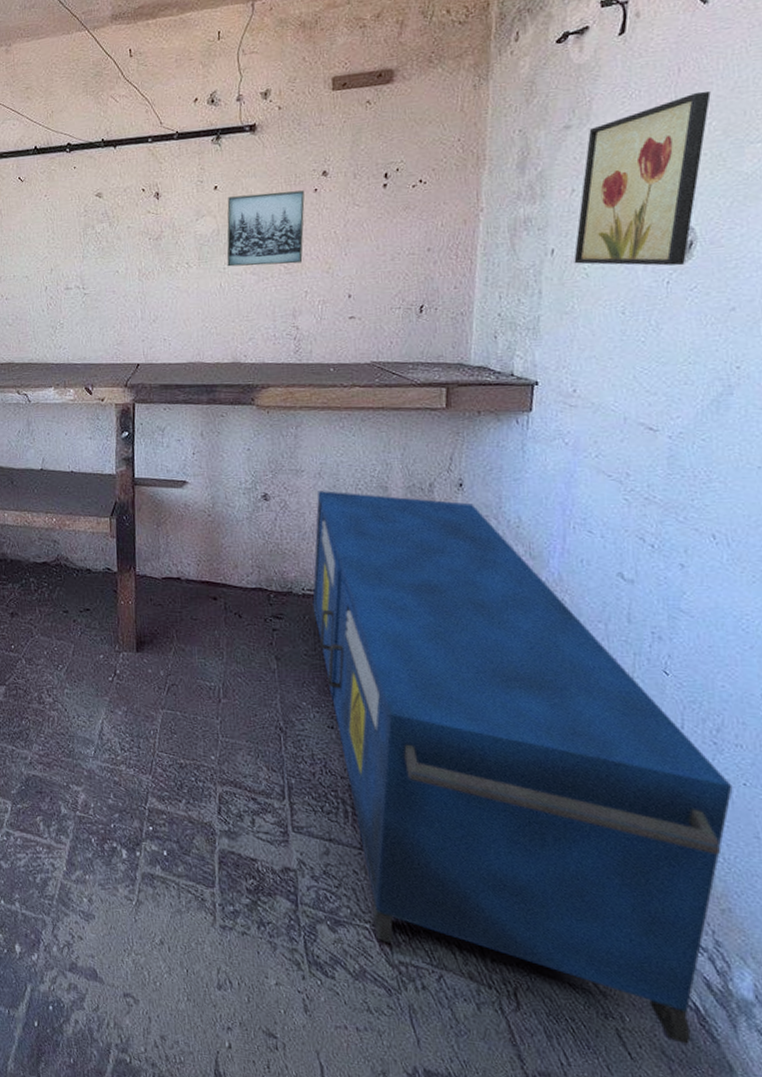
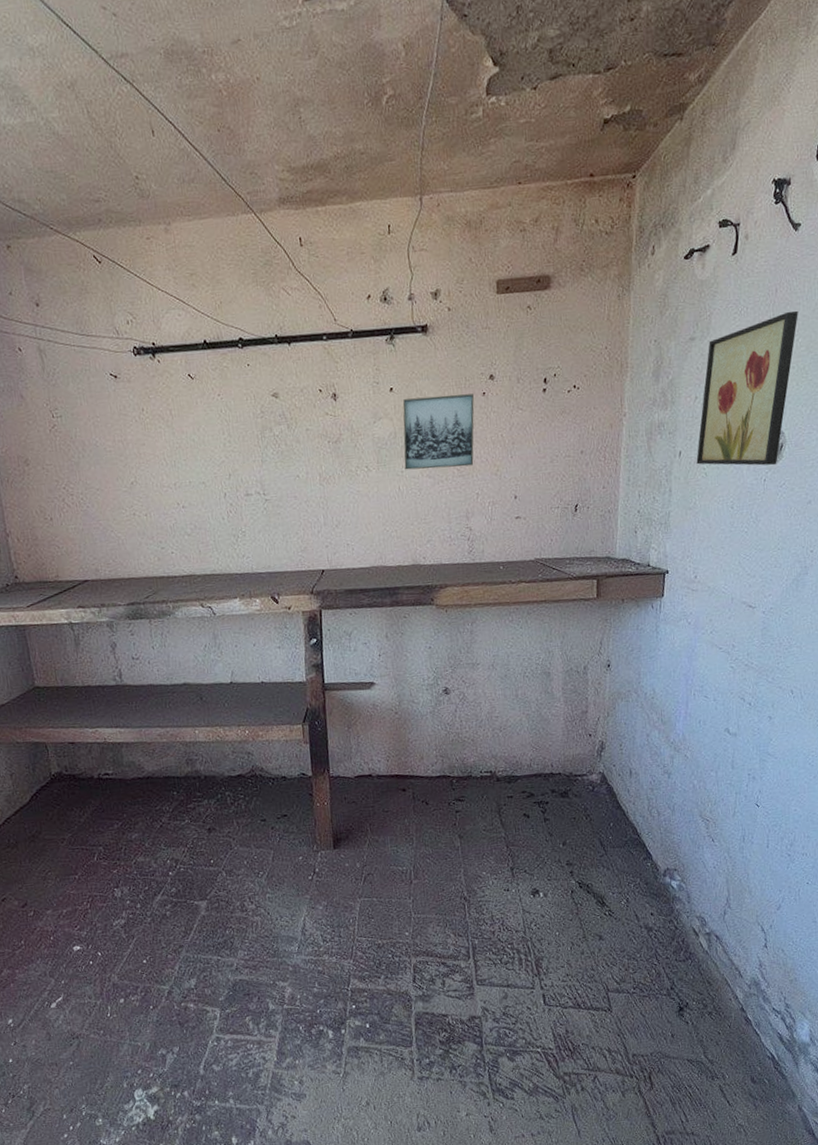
storage cabinet: present [312,491,733,1044] -> none [489,680,800,1085]

